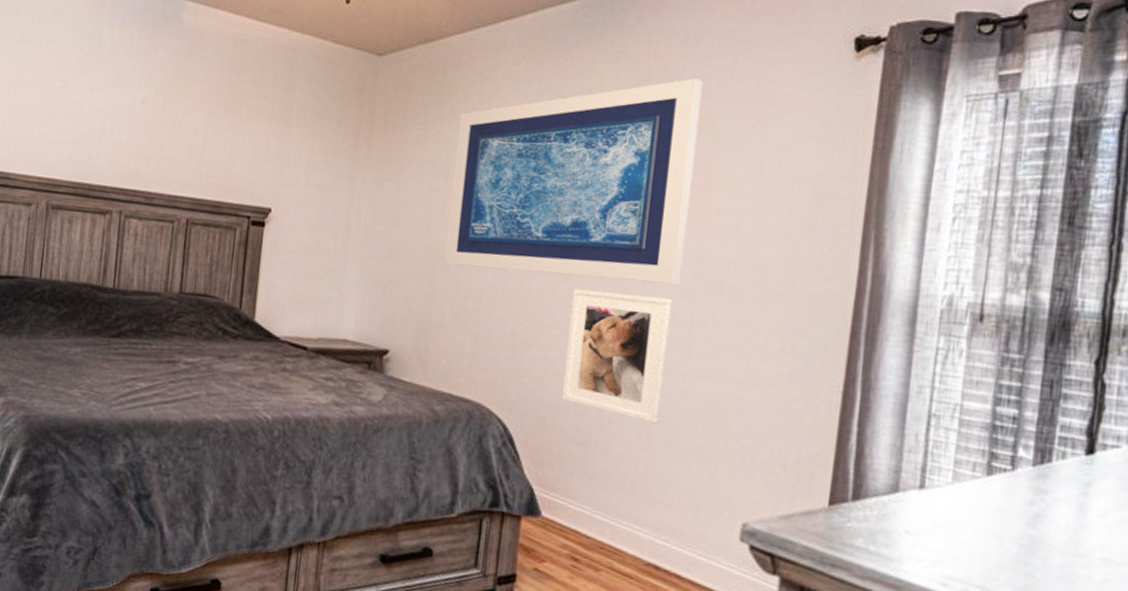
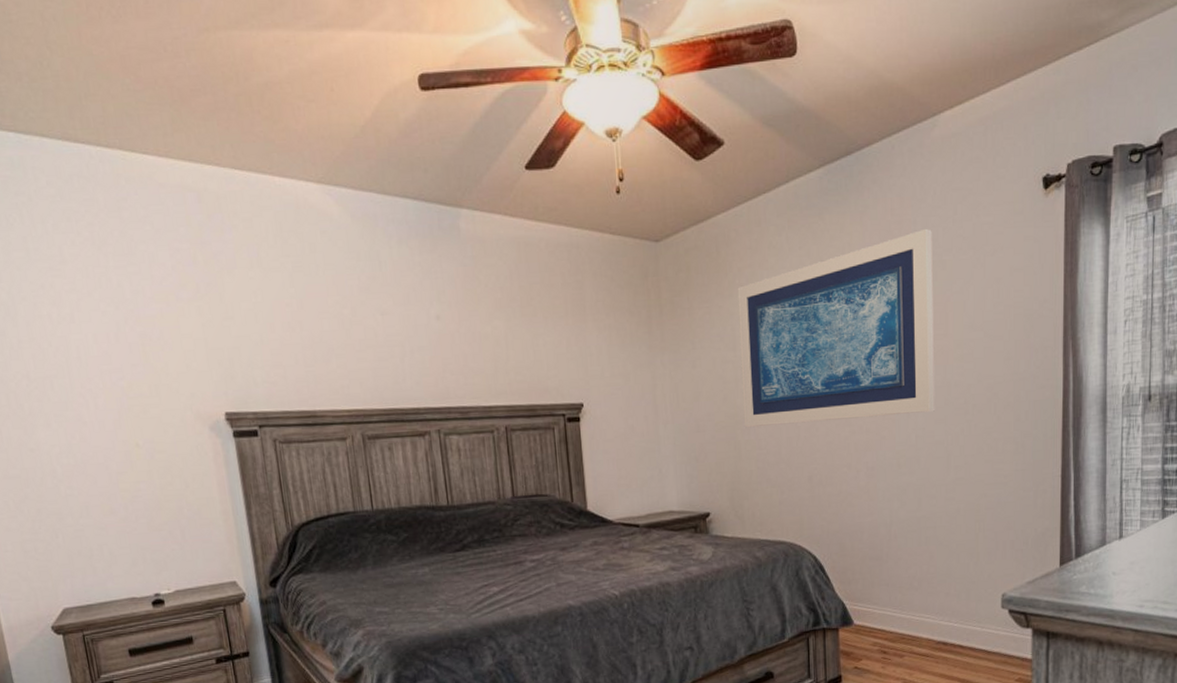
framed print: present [561,289,673,424] -> none [853,425,933,530]

